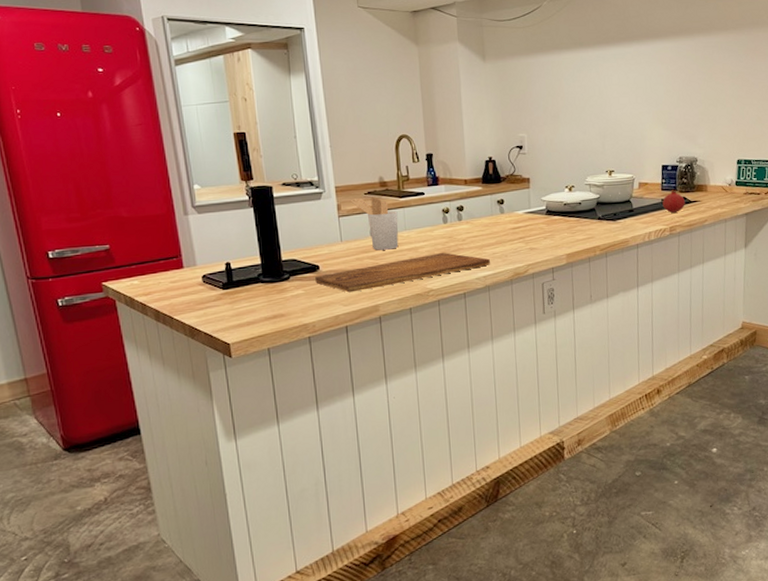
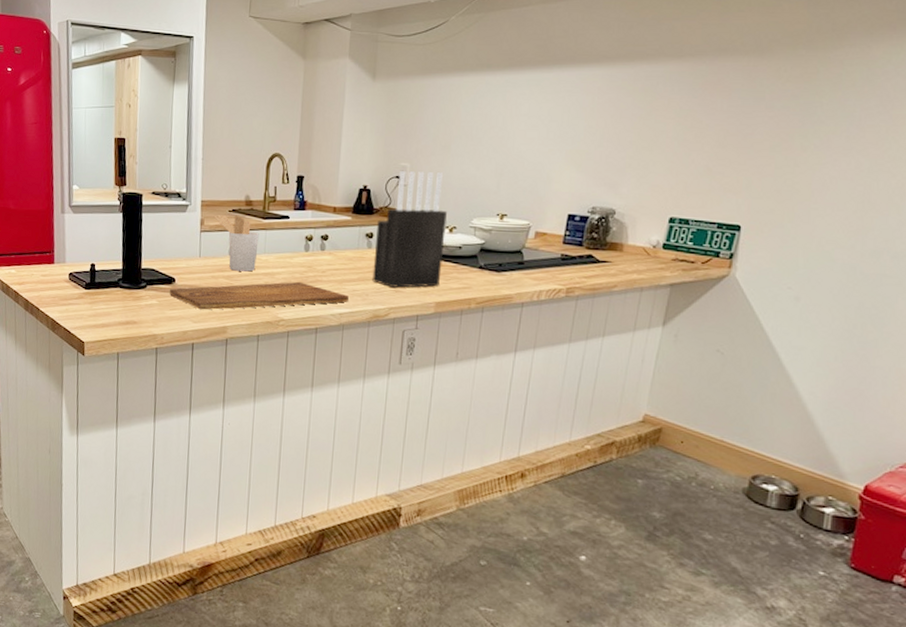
knife block: none [506,139,568,246] -> present [372,171,447,288]
fruit: present [662,189,686,213] -> none [562,243,592,272]

